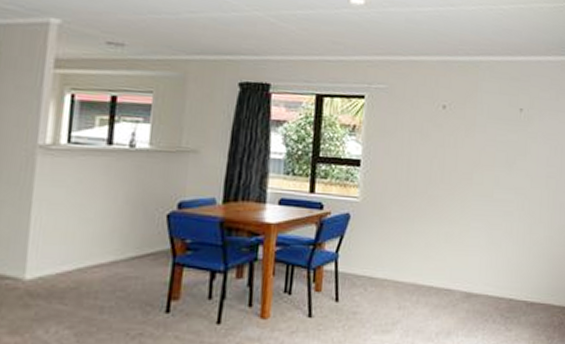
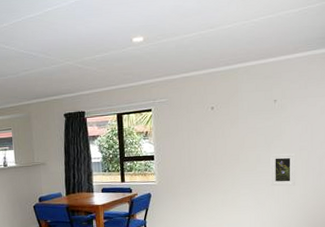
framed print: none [509,177,542,224] -> present [270,153,296,186]

